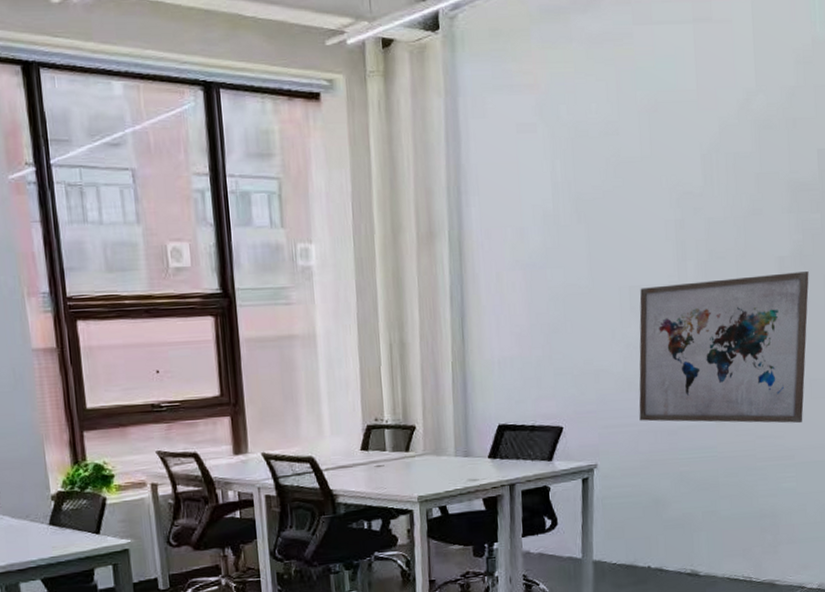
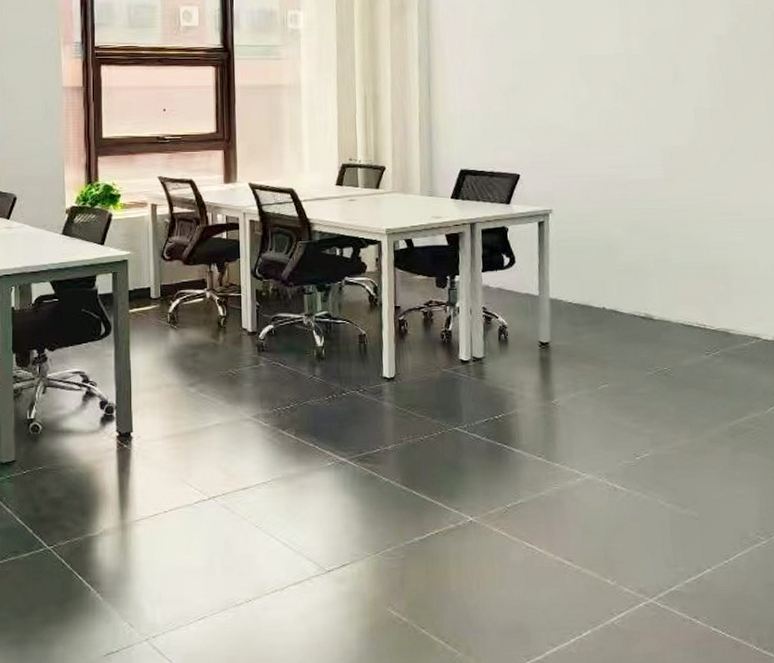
wall art: present [639,271,809,424] -> none [589,49,749,183]

